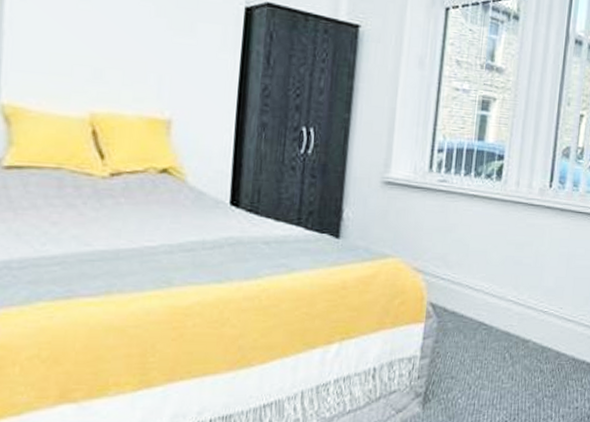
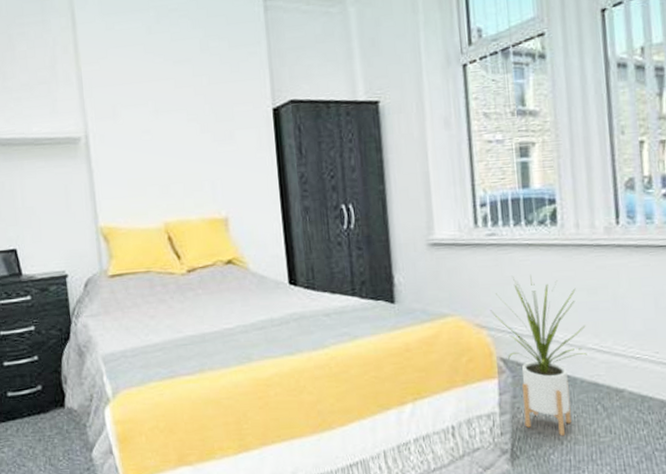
house plant: none [428,224,509,380] -> present [489,274,587,435]

